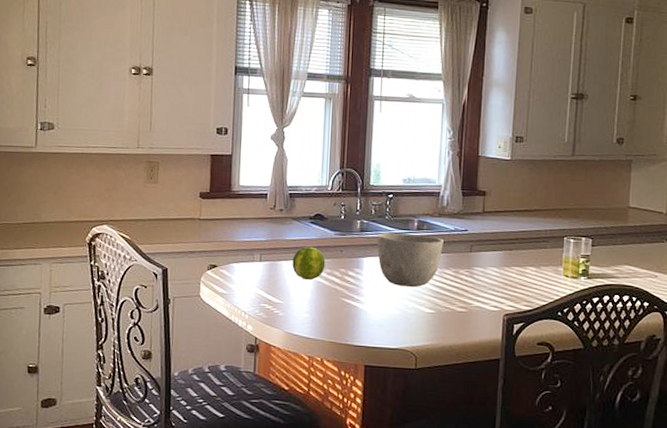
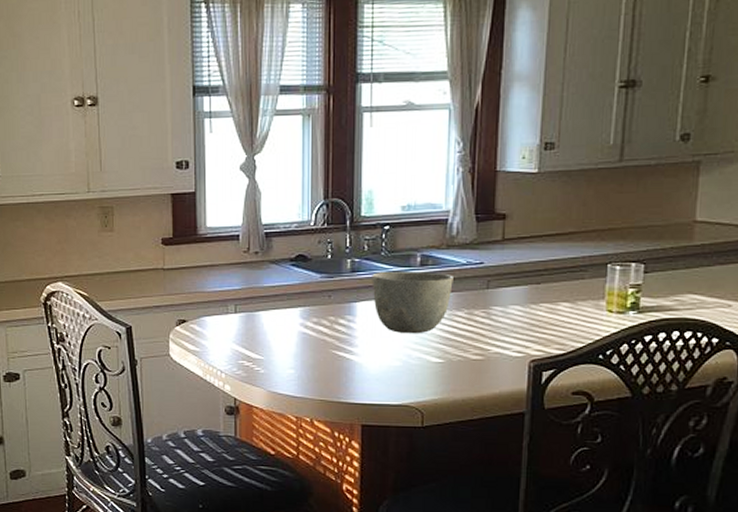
fruit: present [292,246,326,281] -> none [272,293,311,332]

